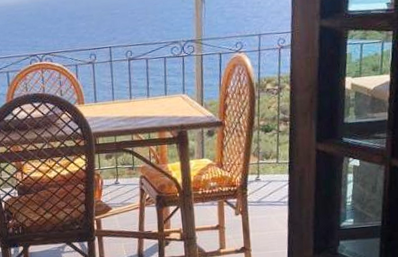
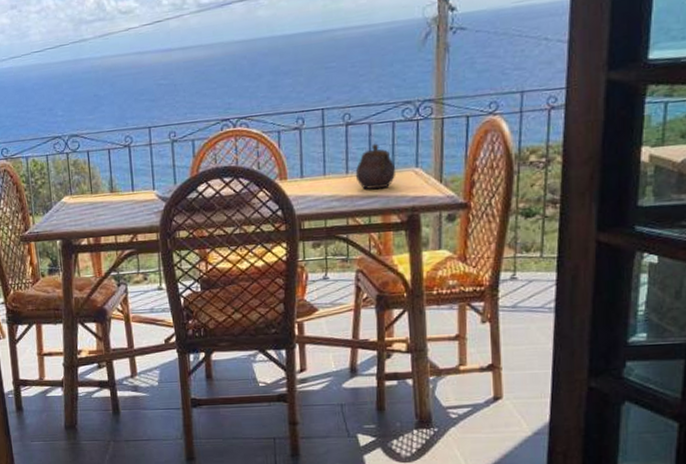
teapot: none [137,74,168,112] -> present [355,143,396,190]

